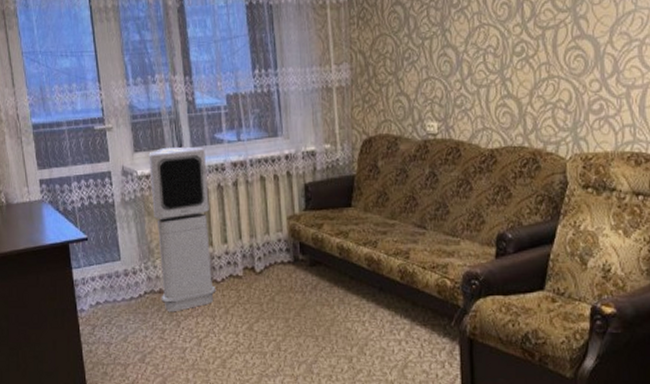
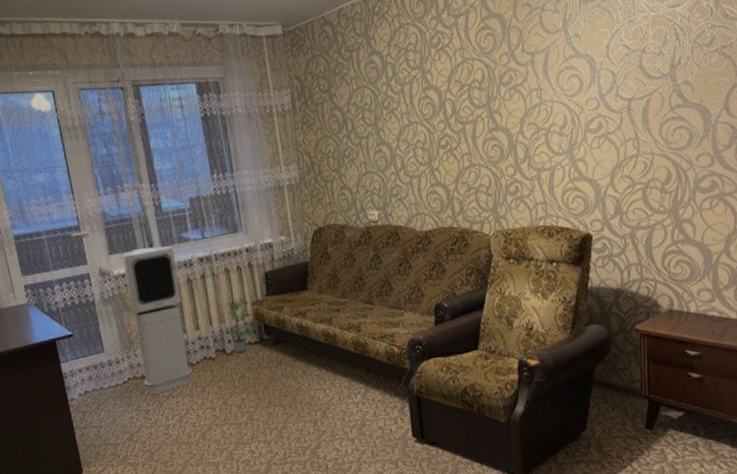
potted plant: none [255,210,291,273] -> present [224,297,257,353]

